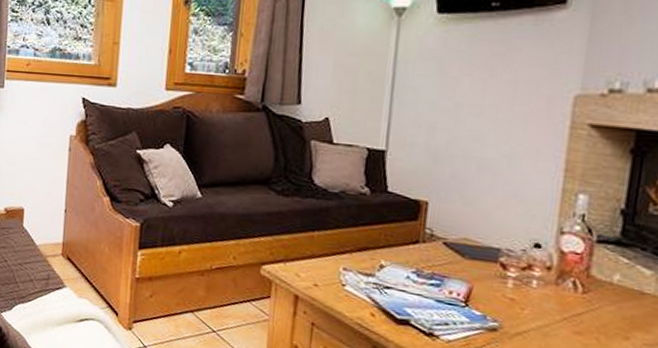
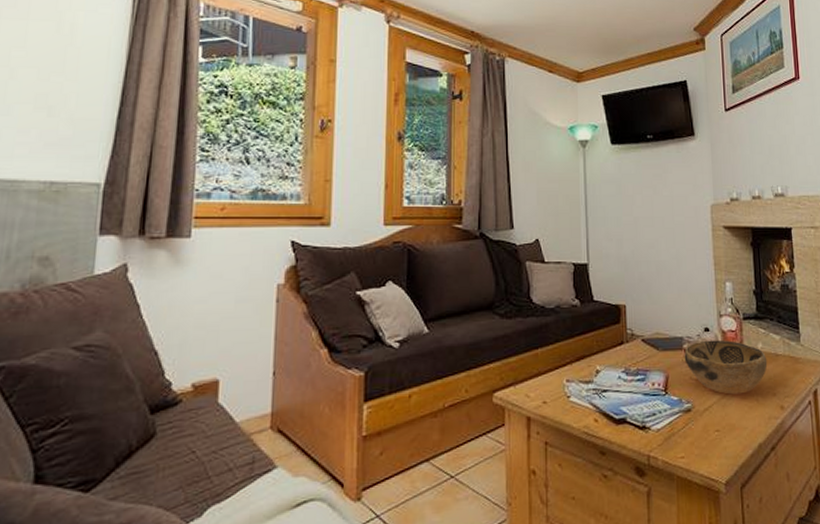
decorative bowl: none [498,257,625,328] -> present [684,340,768,395]

